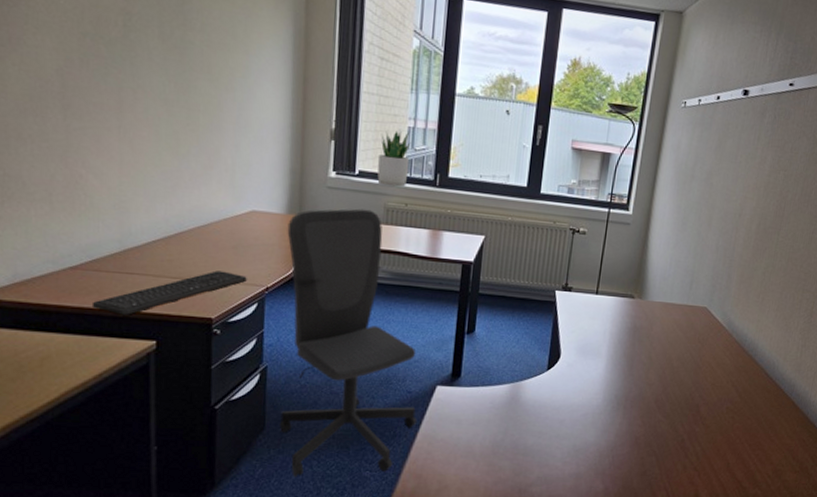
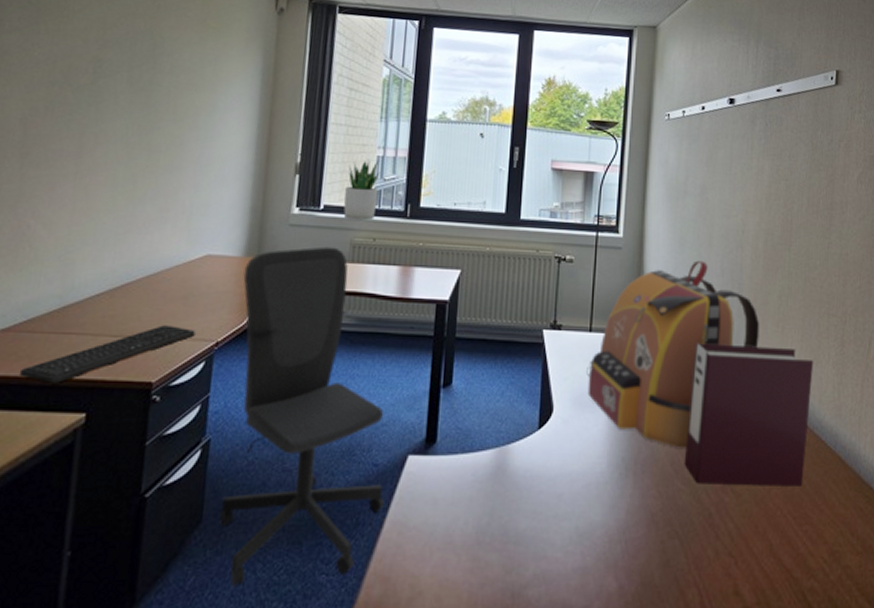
backpack: none [590,238,744,390] -> present [586,260,760,448]
binder: none [666,308,785,422] -> present [684,343,814,486]

